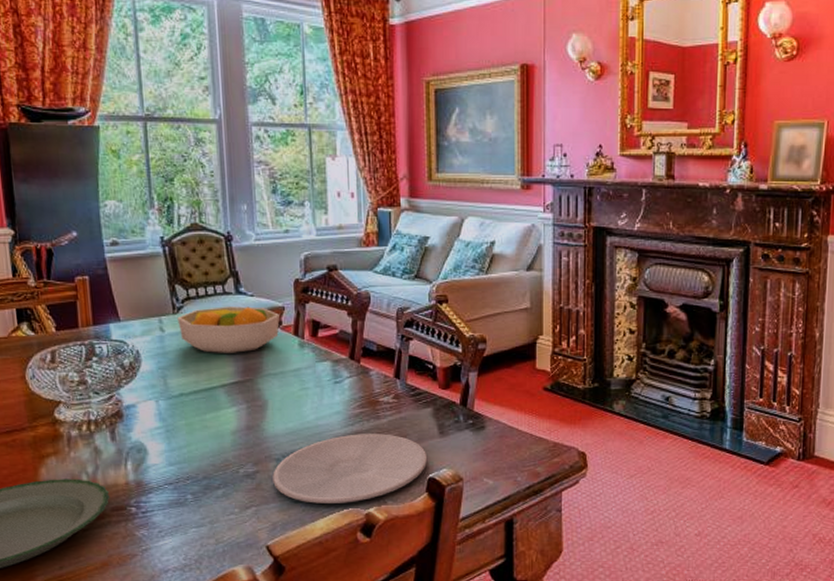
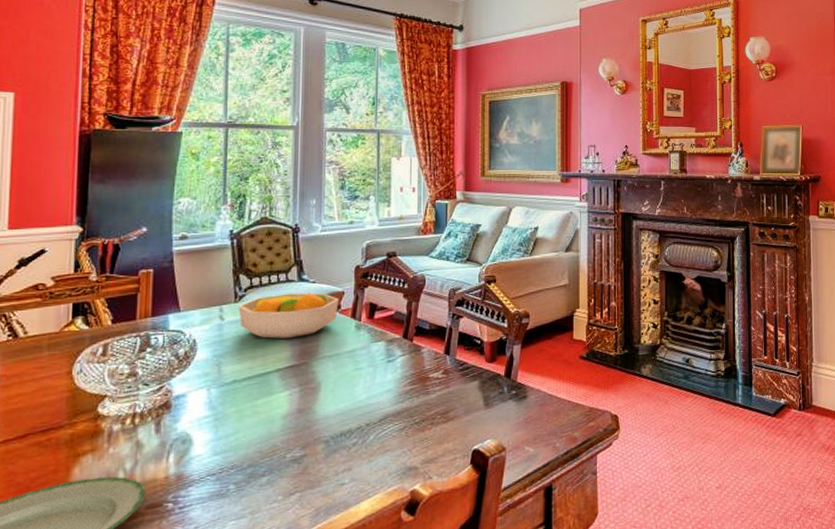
plate: present [273,433,428,504] -> none [320,408,473,485]

